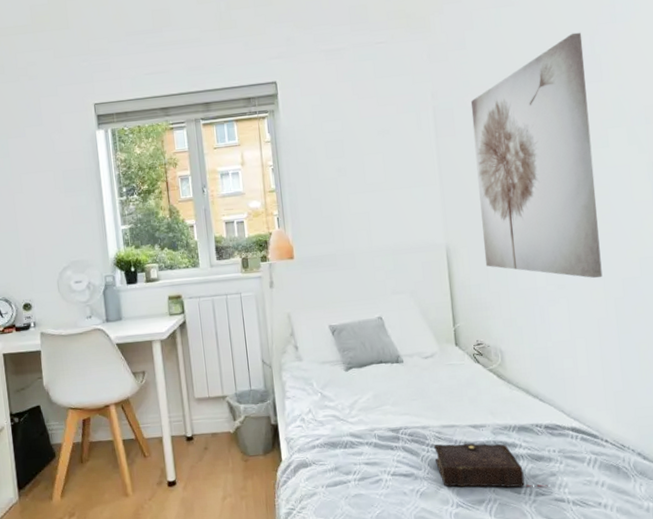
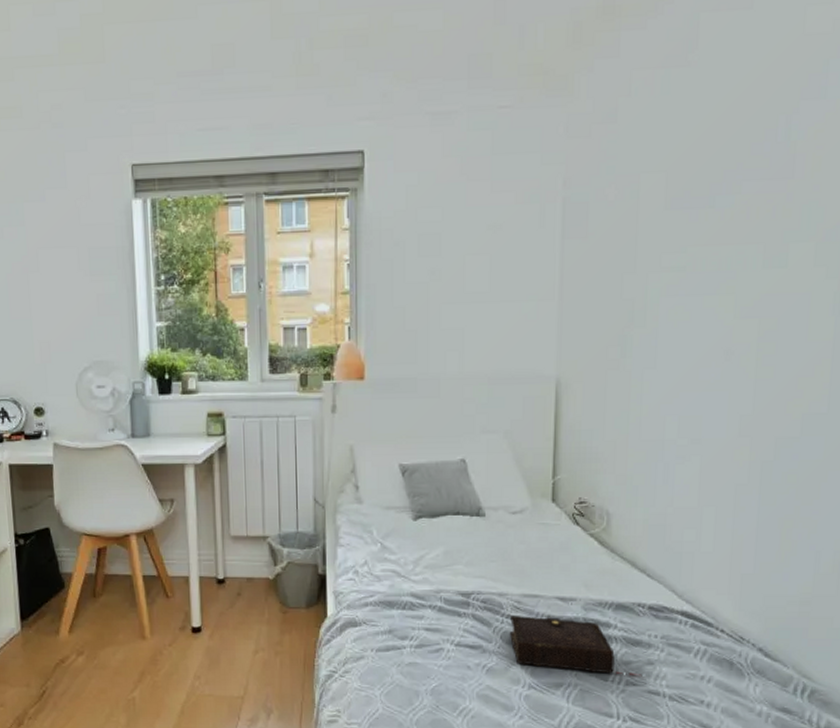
wall art: present [470,32,603,278] -> none [603,109,776,435]

